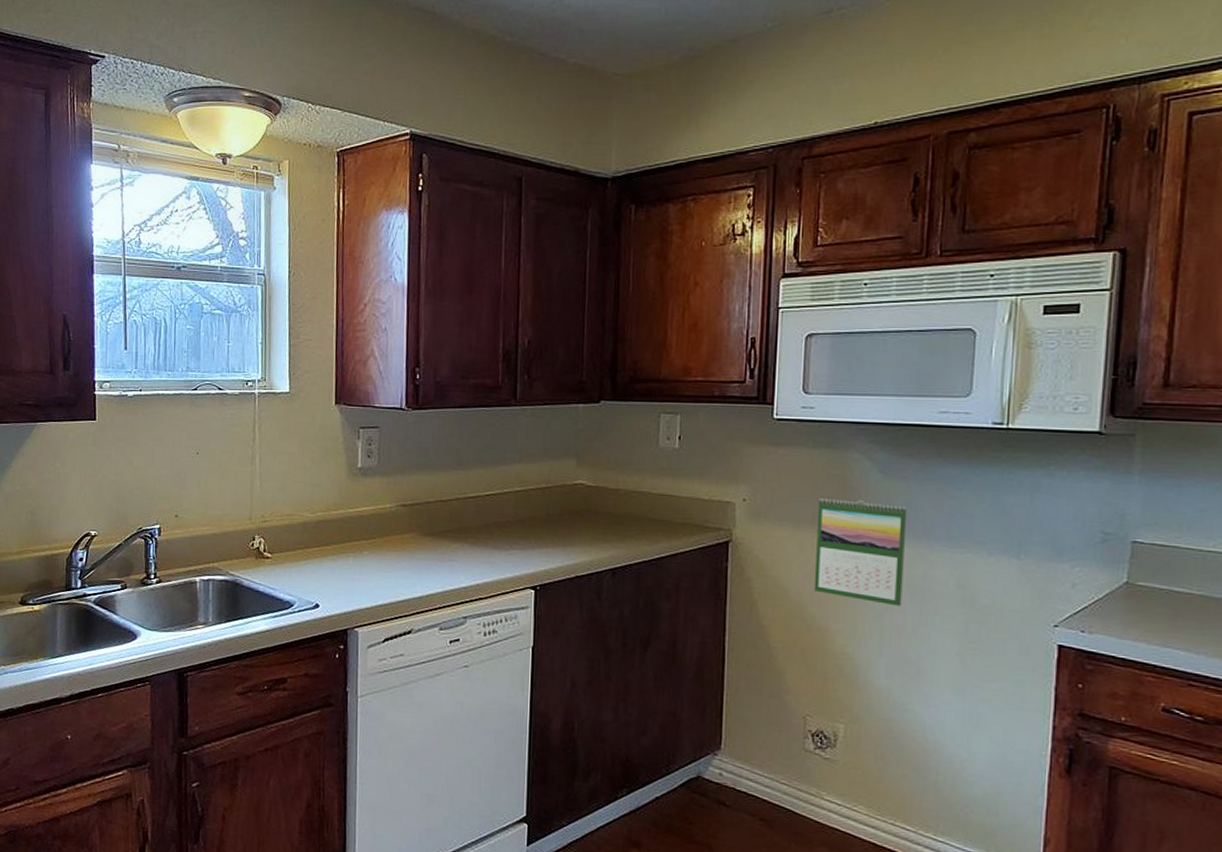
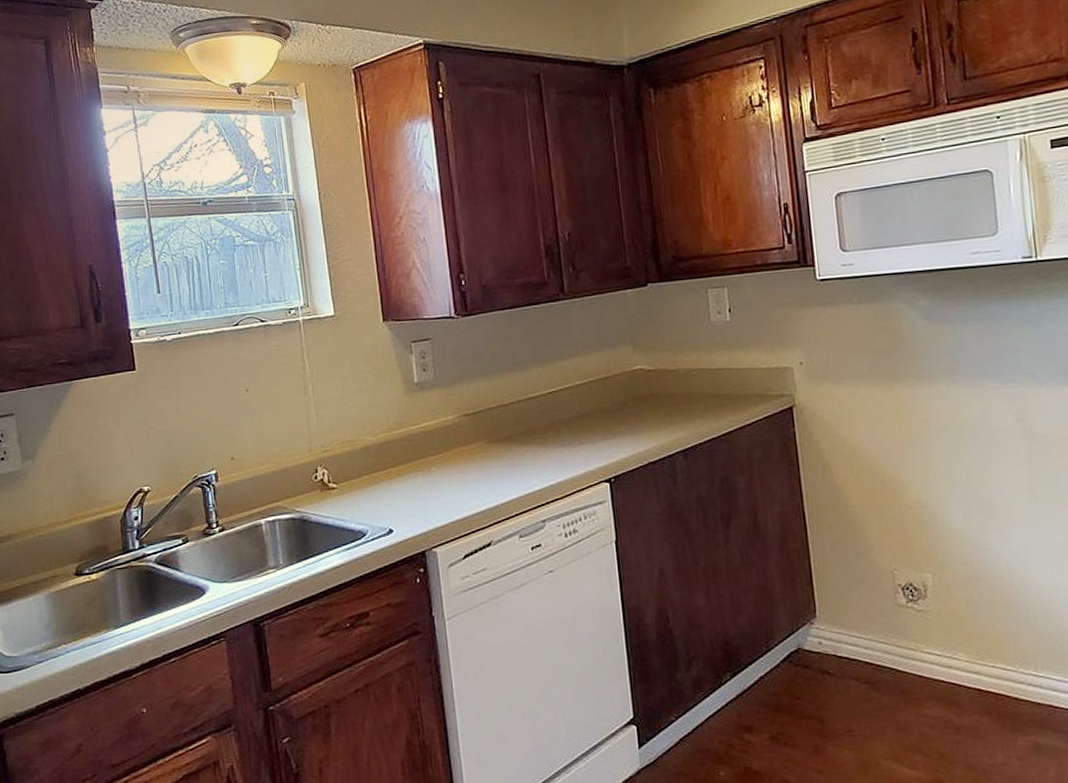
calendar: present [815,498,908,607] -> none [872,348,967,448]

